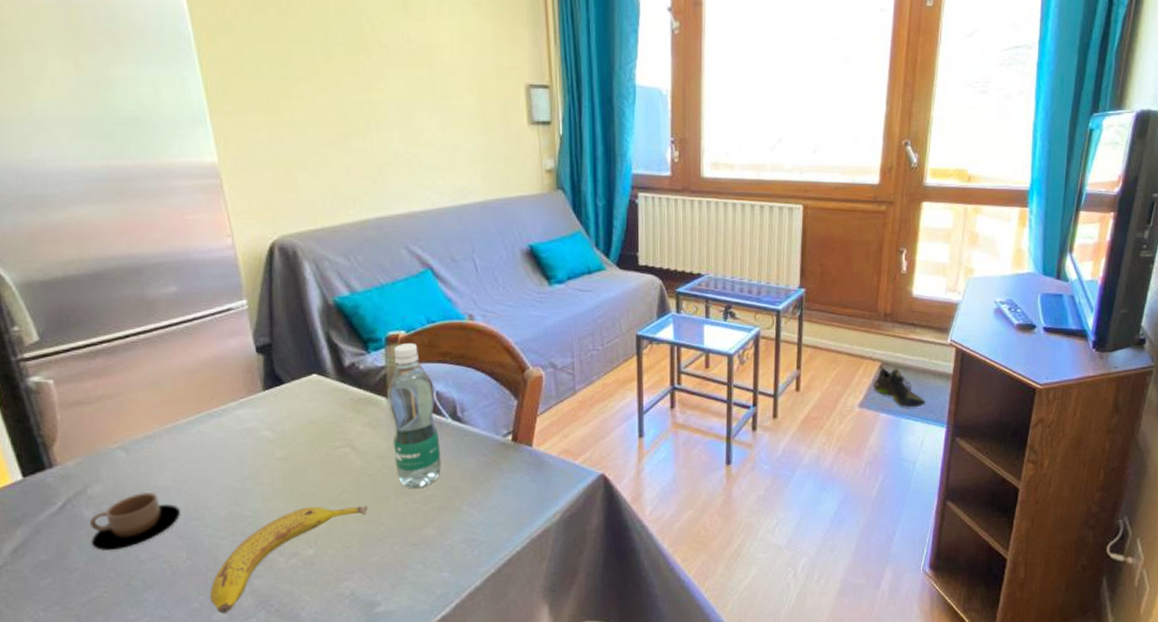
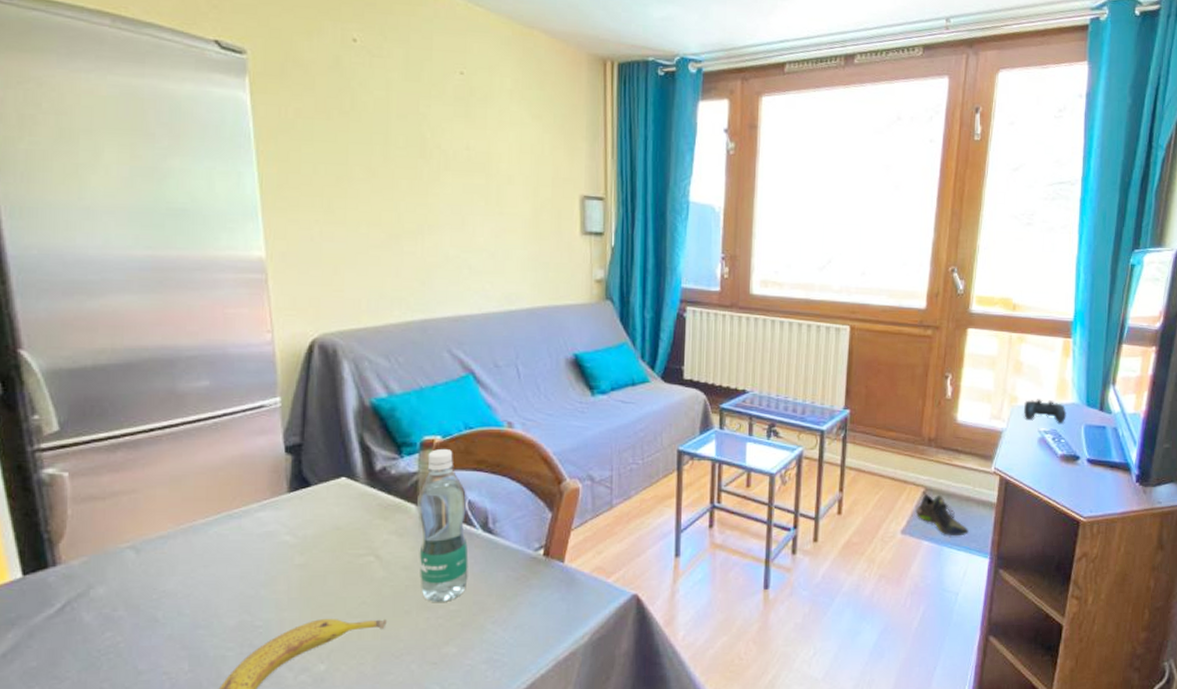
cup: present [90,492,181,551] -> none [88,597,188,658]
control: none [980,270,1023,294] -> present [1024,399,1067,424]

